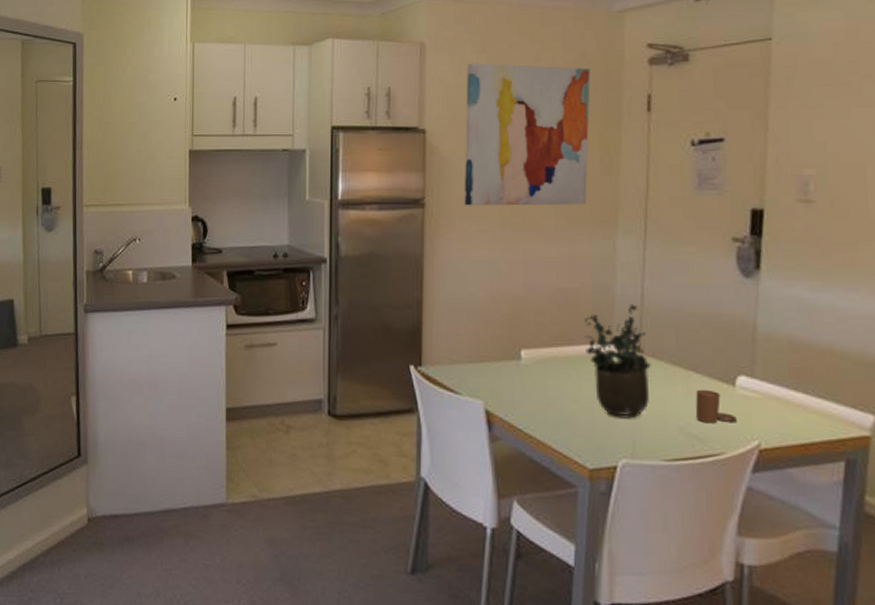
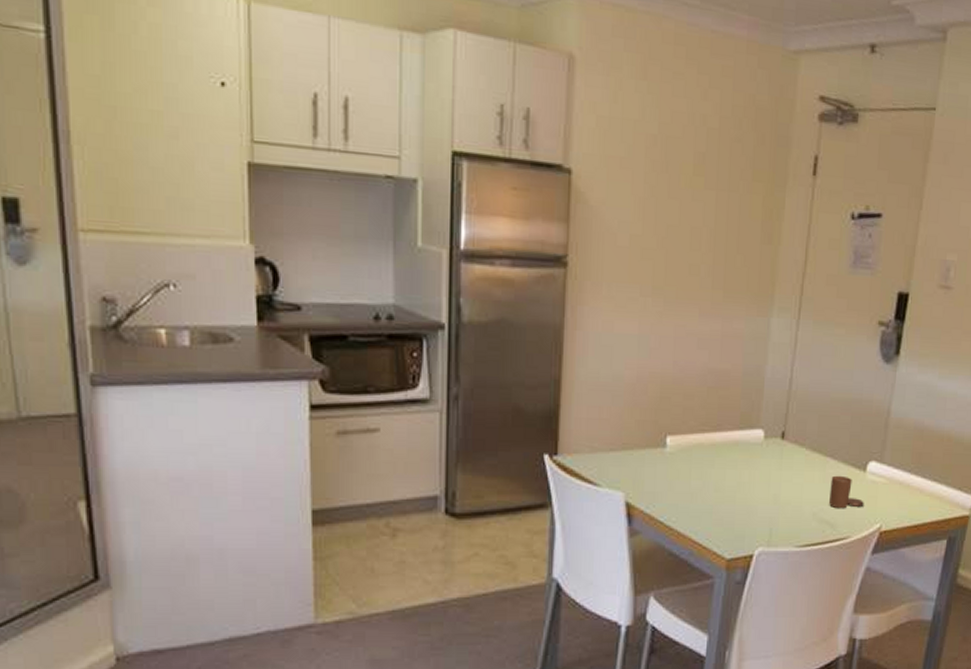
wall art: present [464,63,590,206] -> none [613,90,759,277]
potted plant: present [583,304,651,419] -> none [732,388,793,507]

